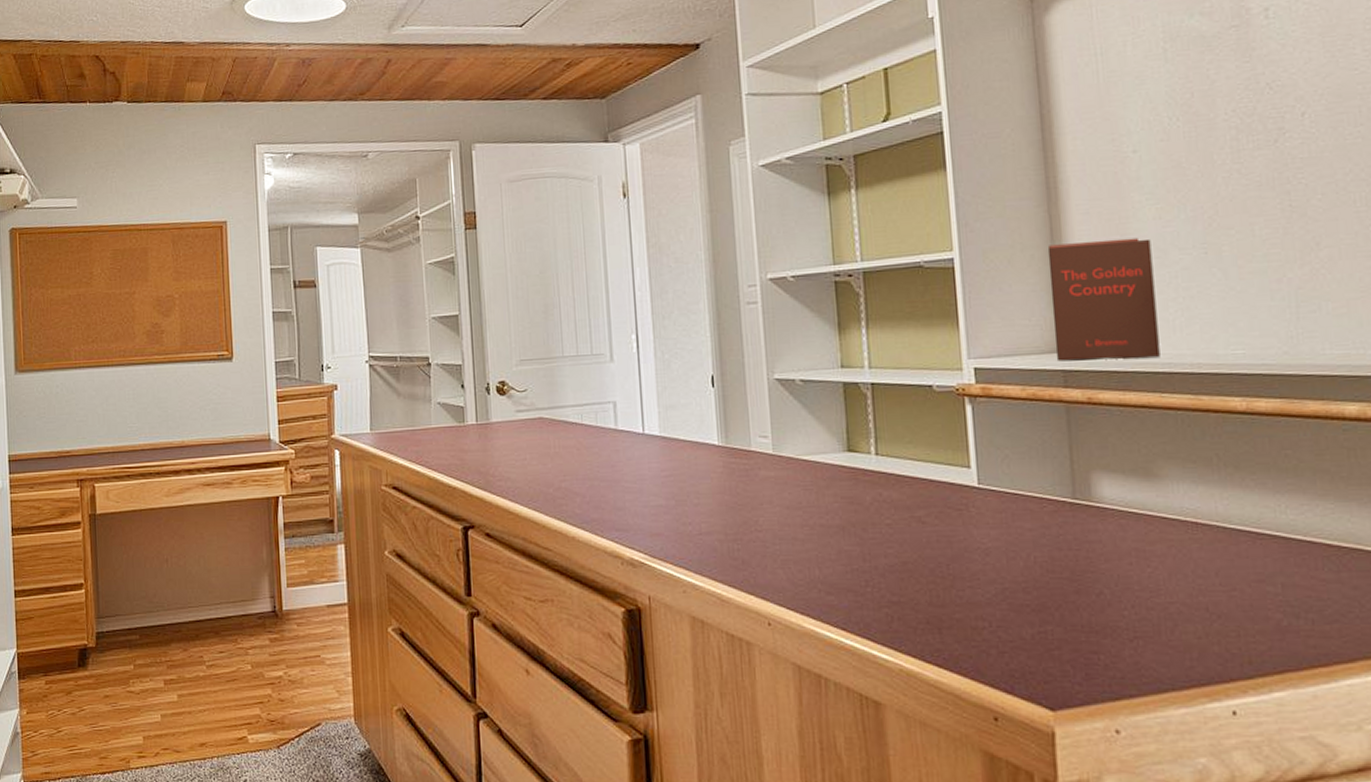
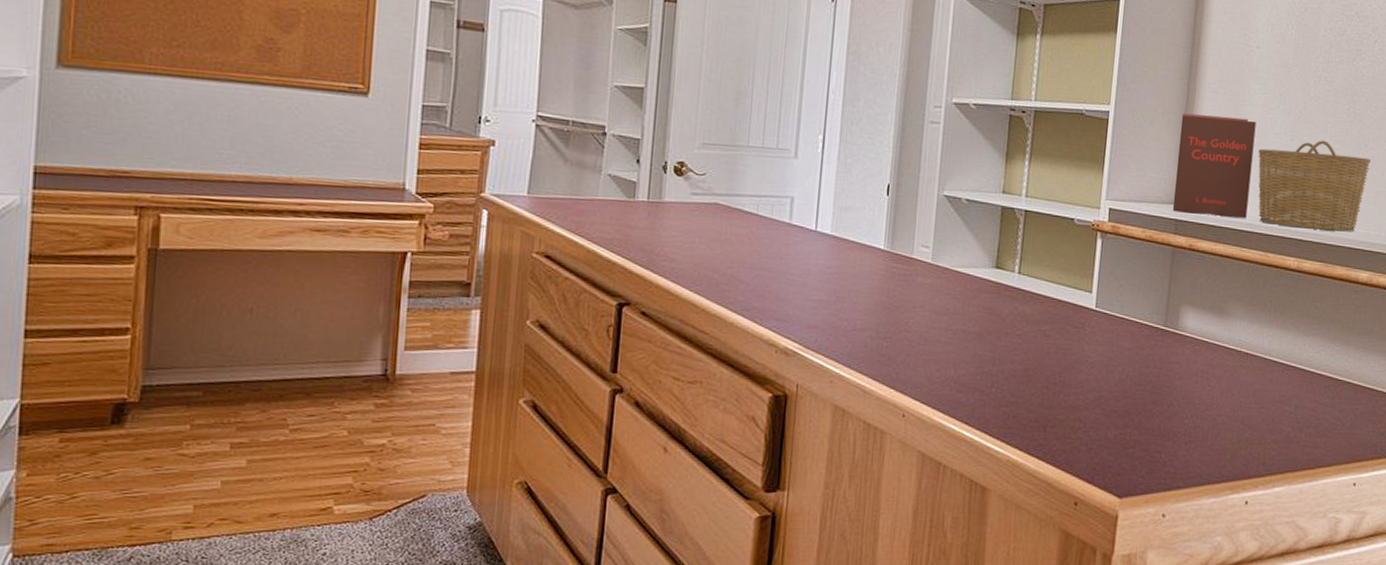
basket: none [1160,246,1330,360] -> present [1258,140,1371,232]

